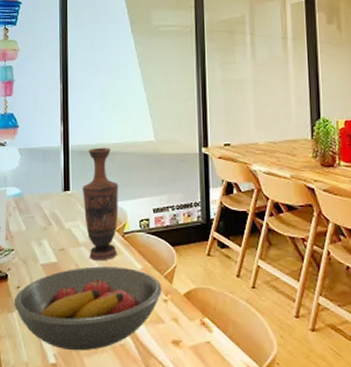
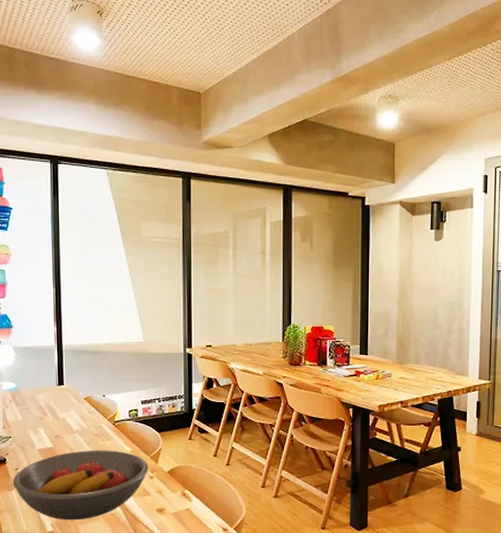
vase: present [83,147,119,261] -> none [76,347,110,445]

